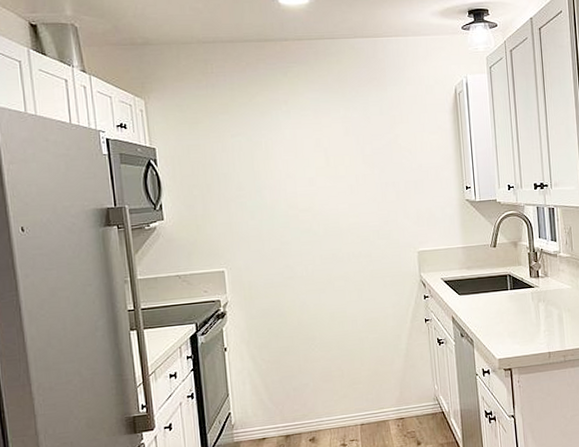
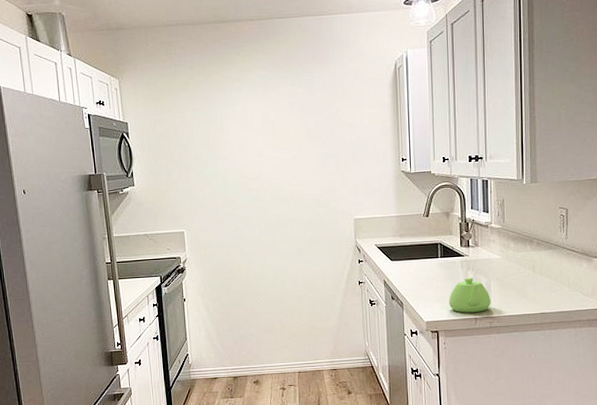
teapot: none [521,310,564,348] -> present [449,278,491,313]

